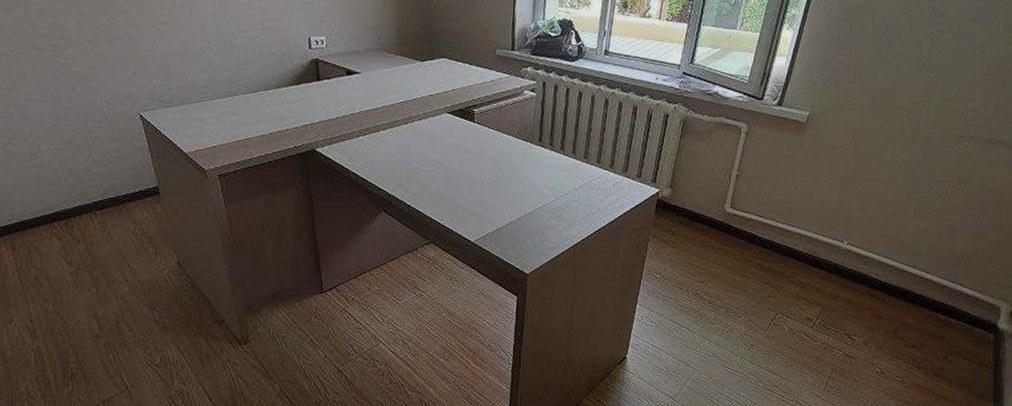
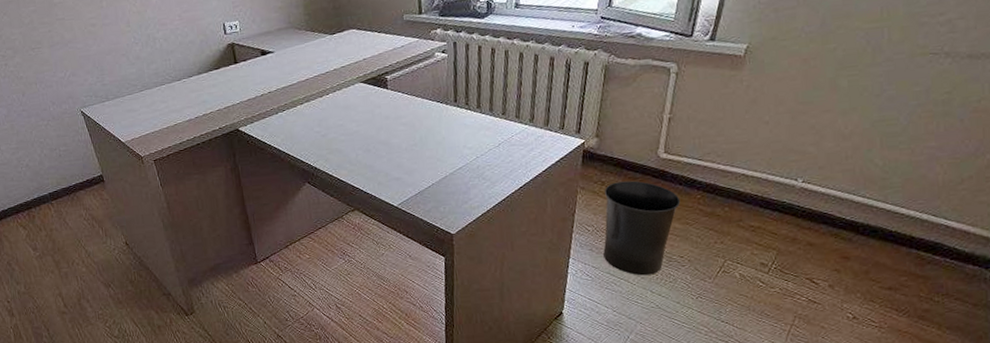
waste bin: none [668,232,742,325] -> present [603,180,681,276]

